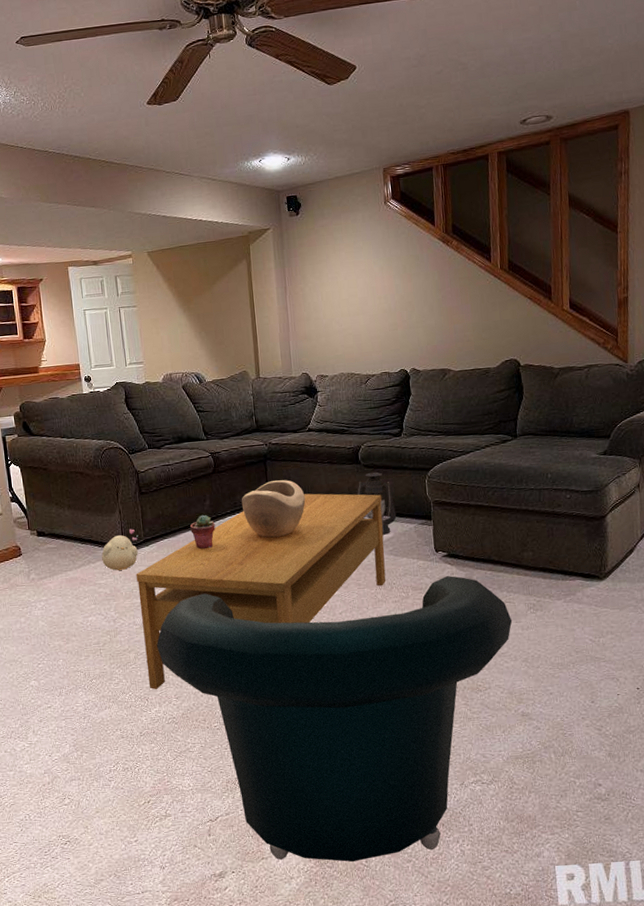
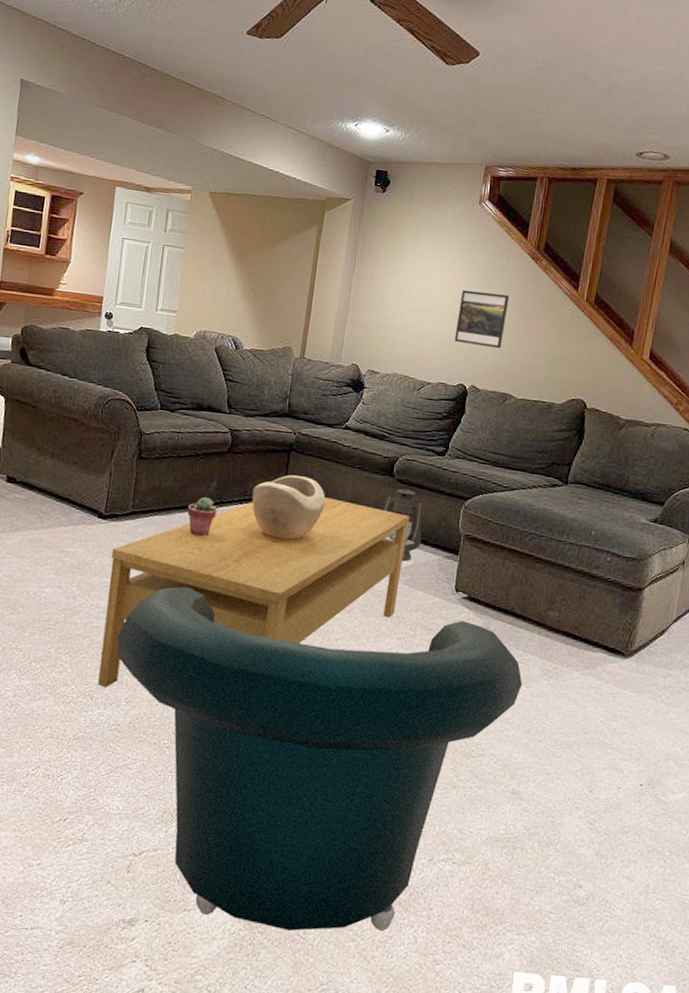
plush toy: present [101,529,139,571] -> none [76,495,126,542]
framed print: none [385,281,432,333] -> present [454,290,510,349]

